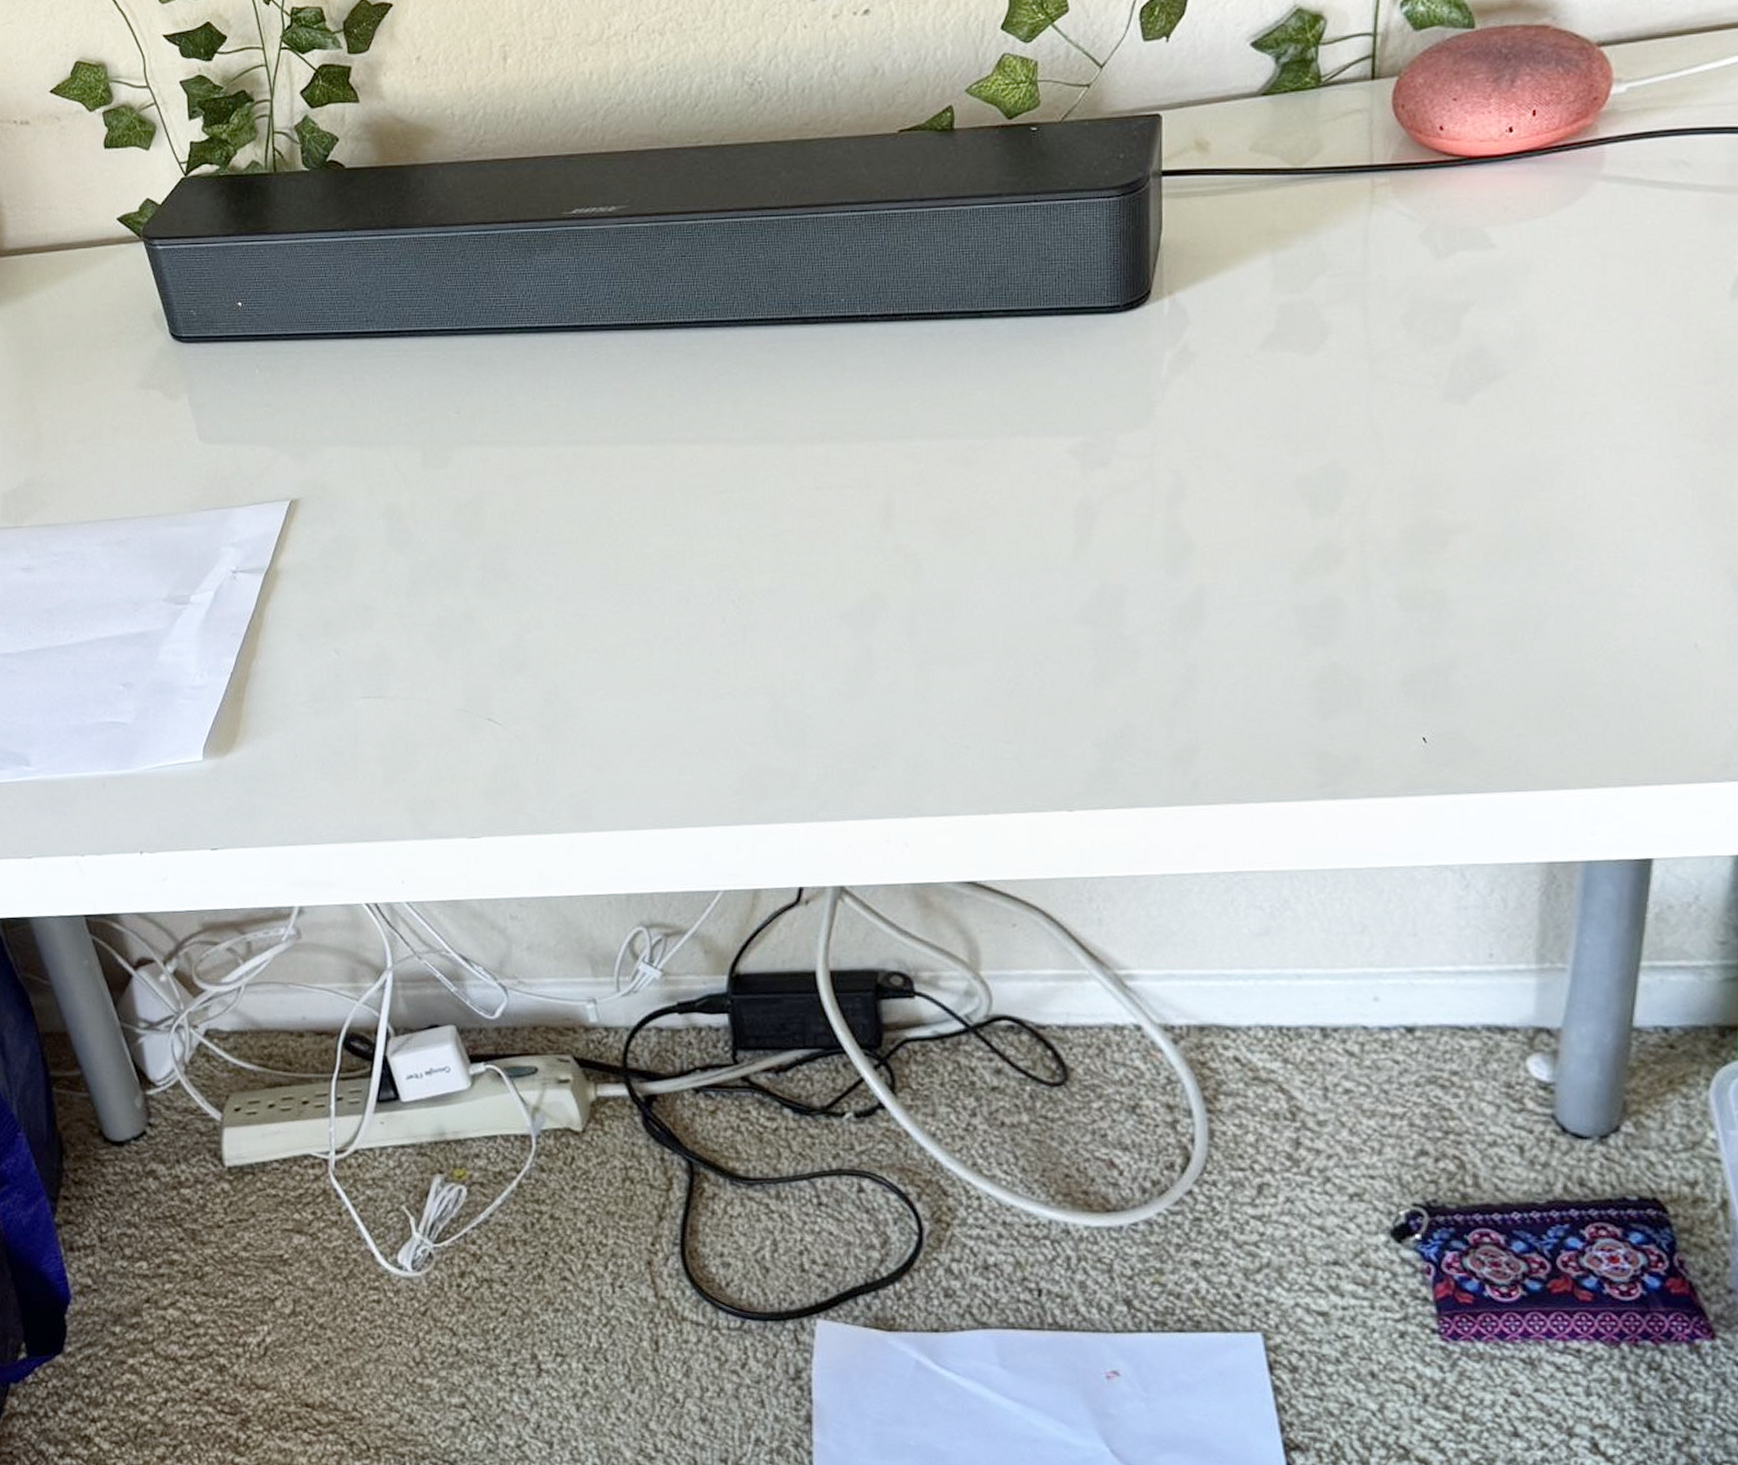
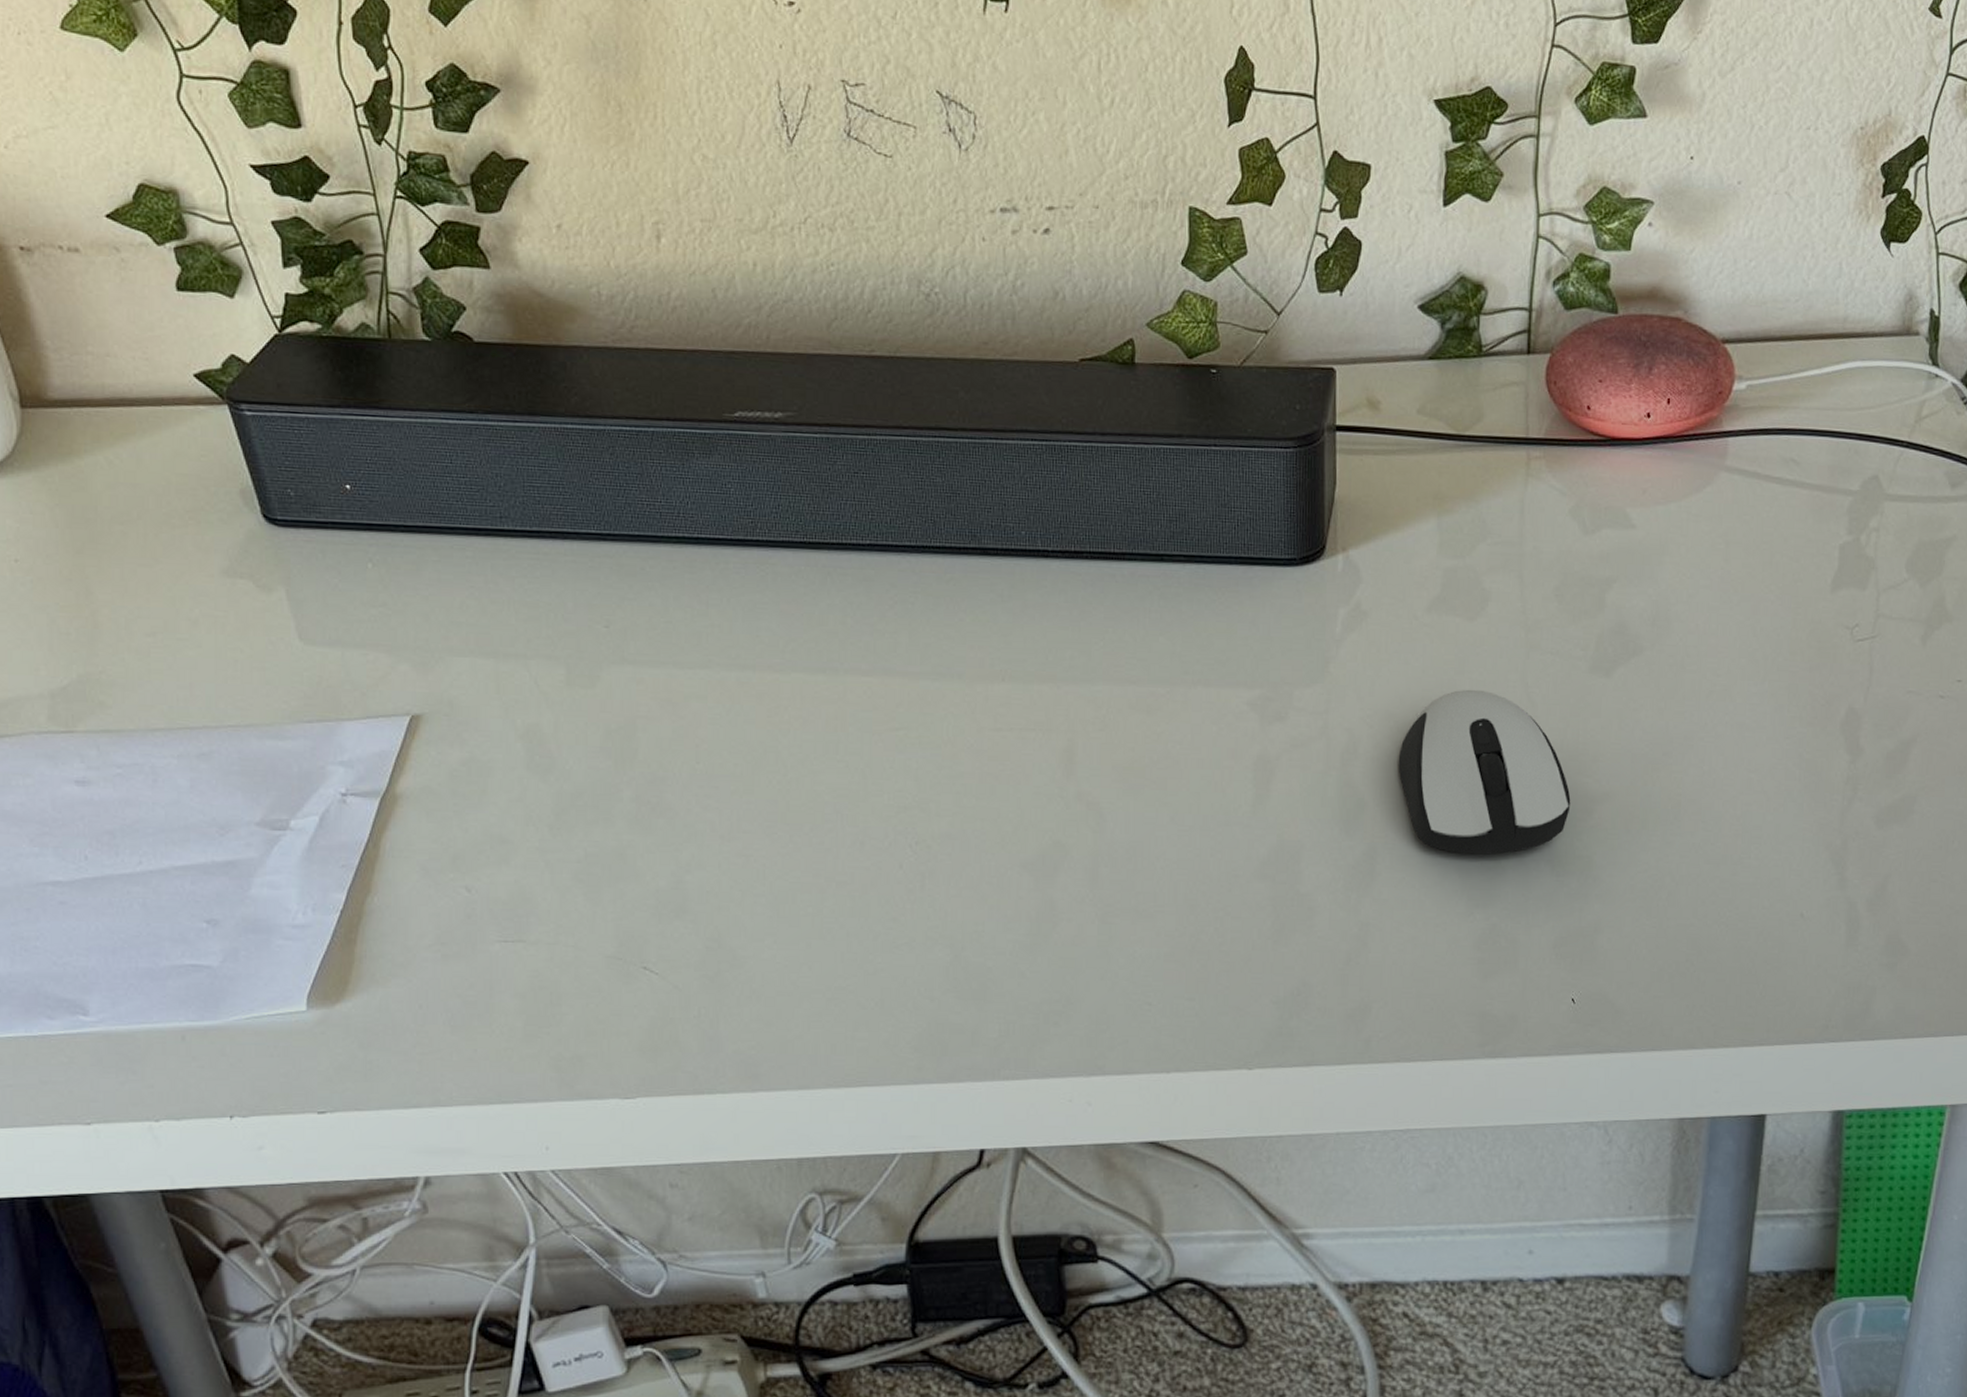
computer mouse: none [1228,424,1422,592] -> present [1398,689,1571,855]

